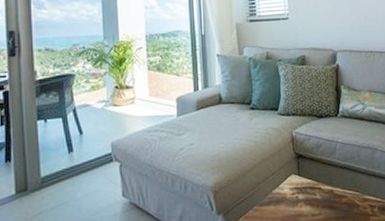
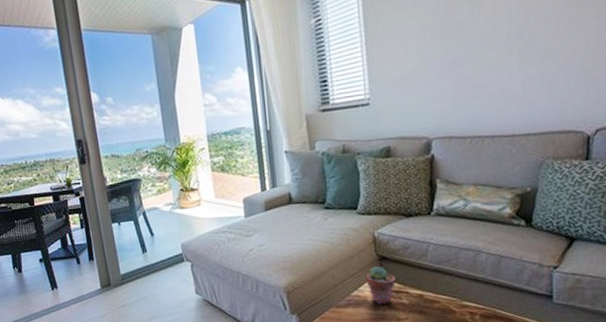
potted succulent: none [285,163,311,201] -> present [365,266,396,305]

